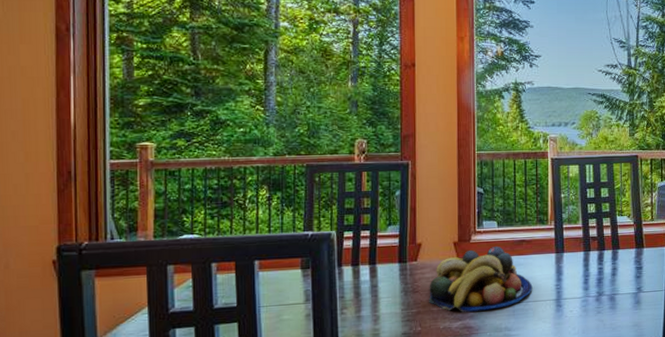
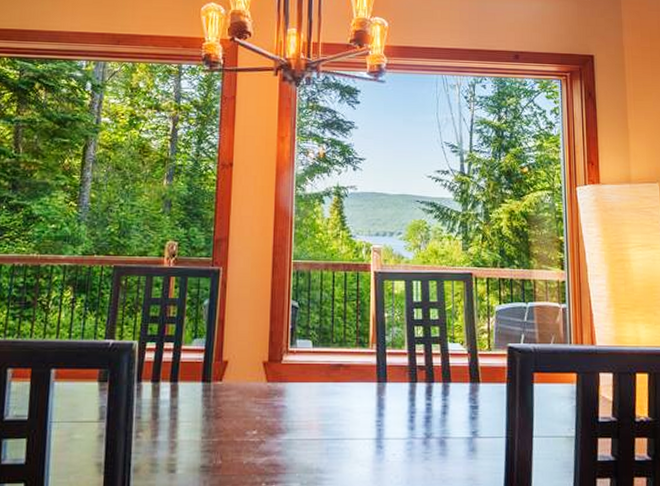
fruit bowl: present [429,245,533,312] -> none [233,369,350,446]

